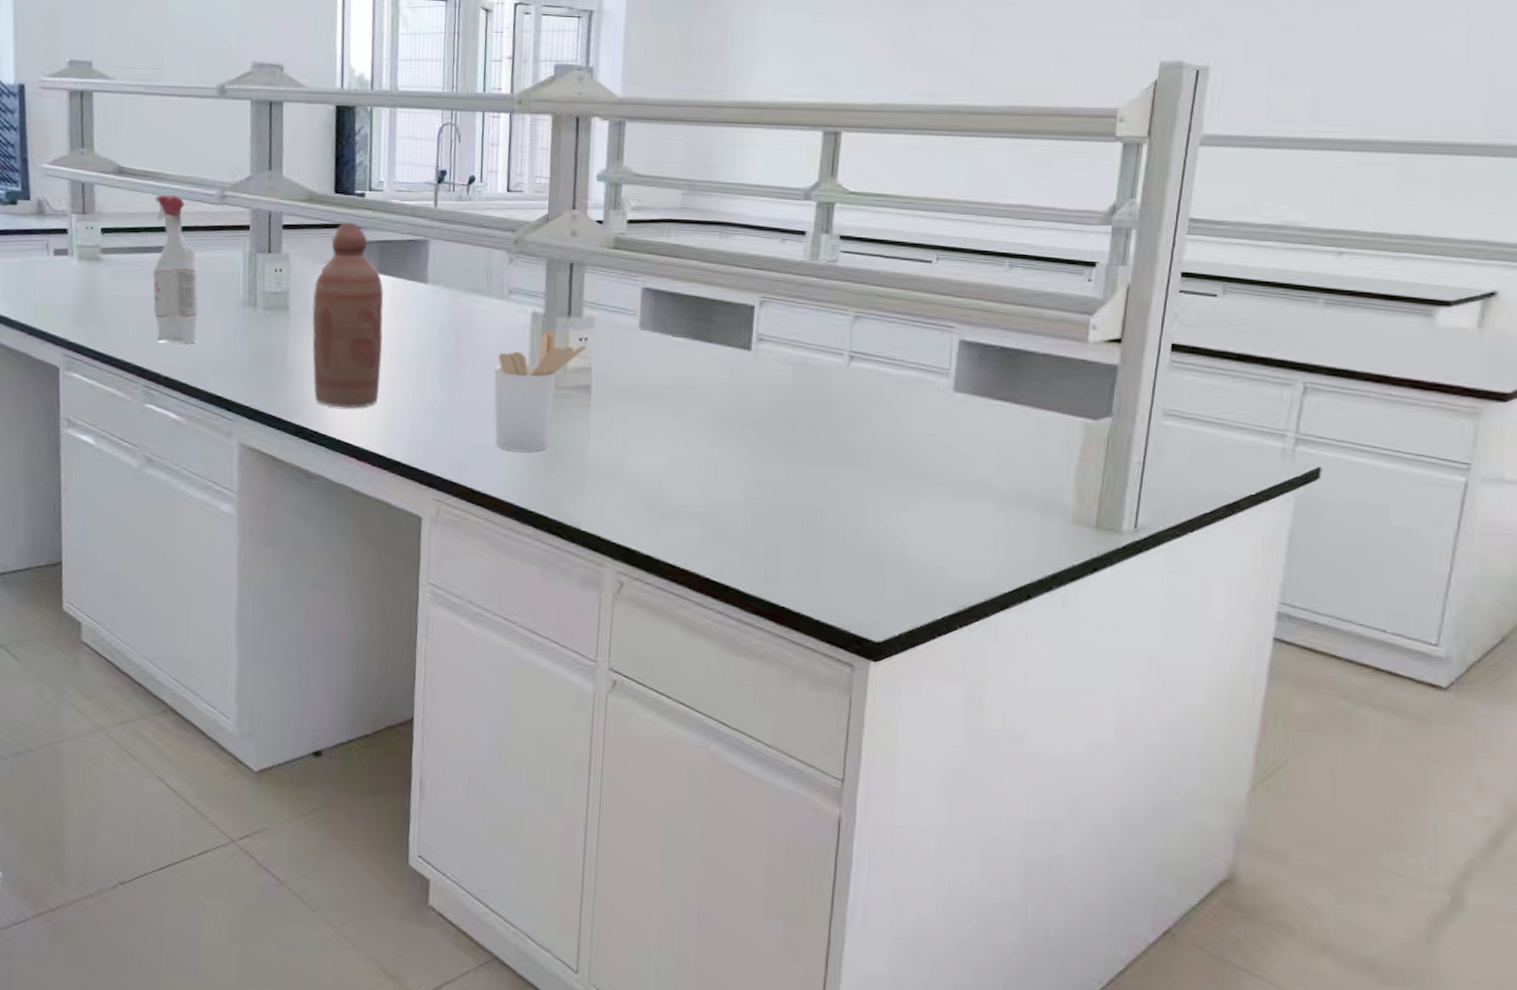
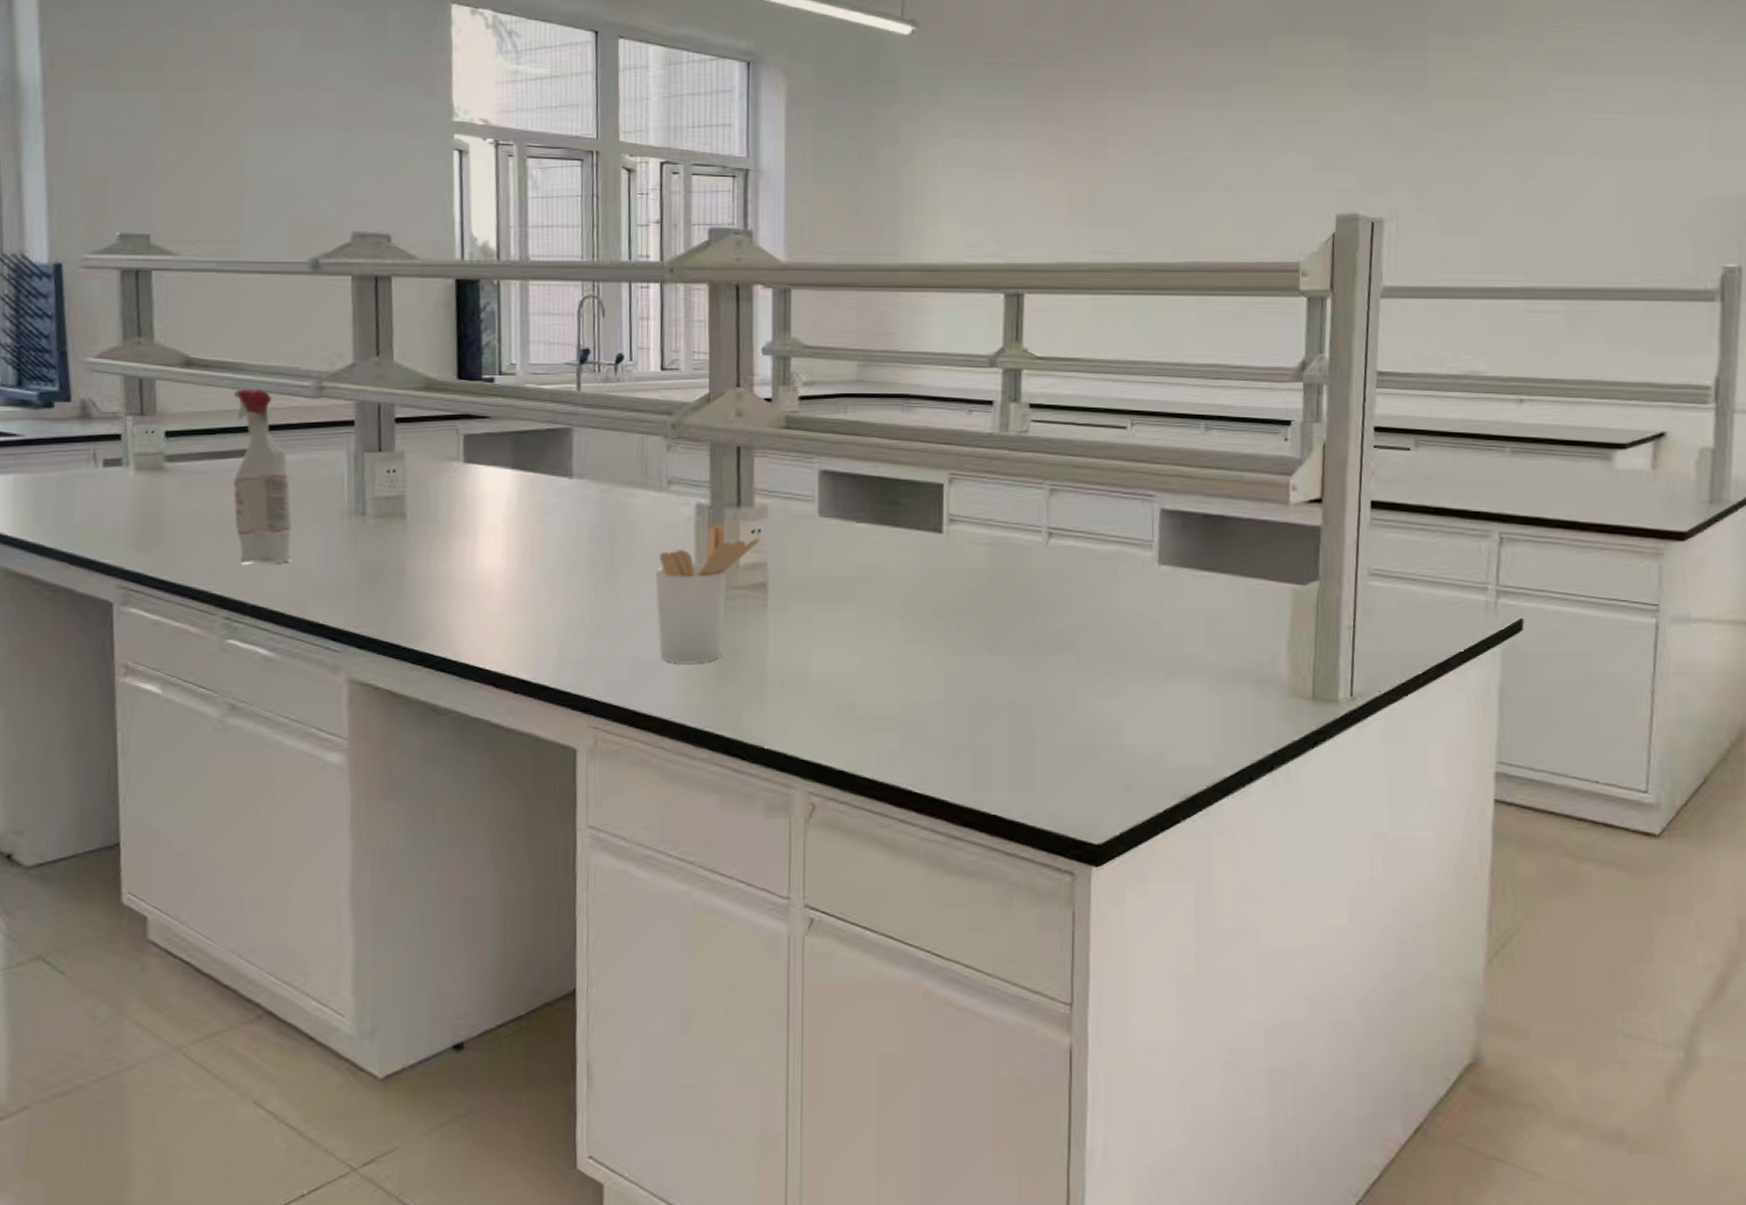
bottle: present [312,221,384,408] -> none [434,411,522,628]

